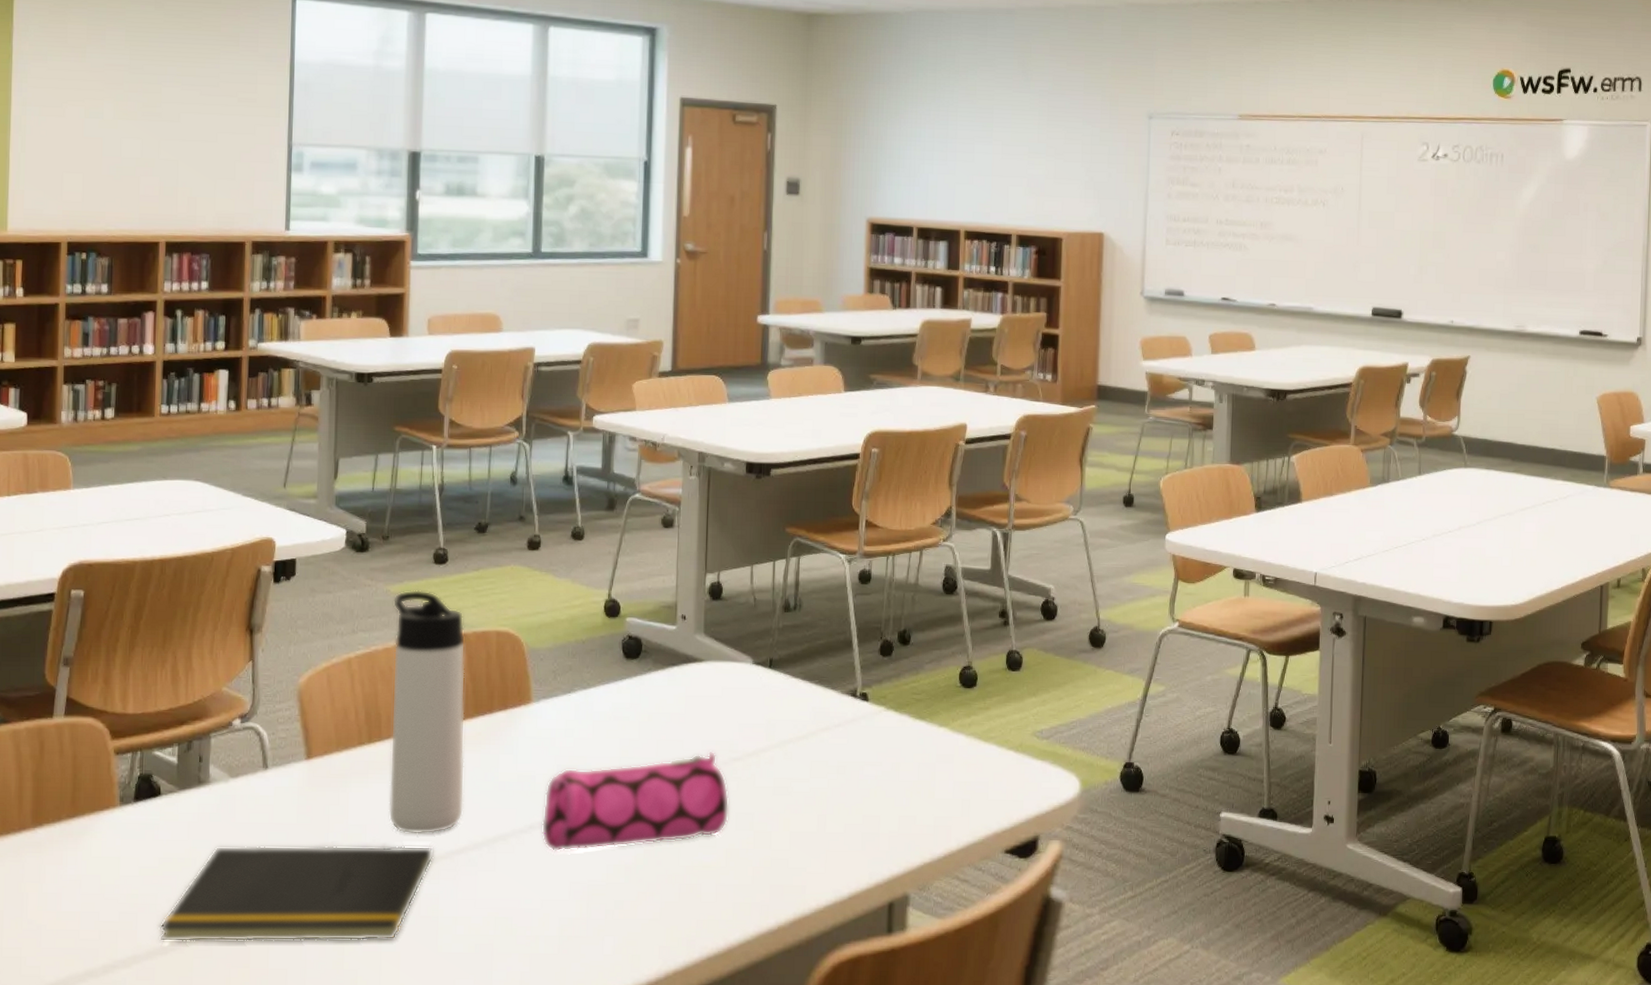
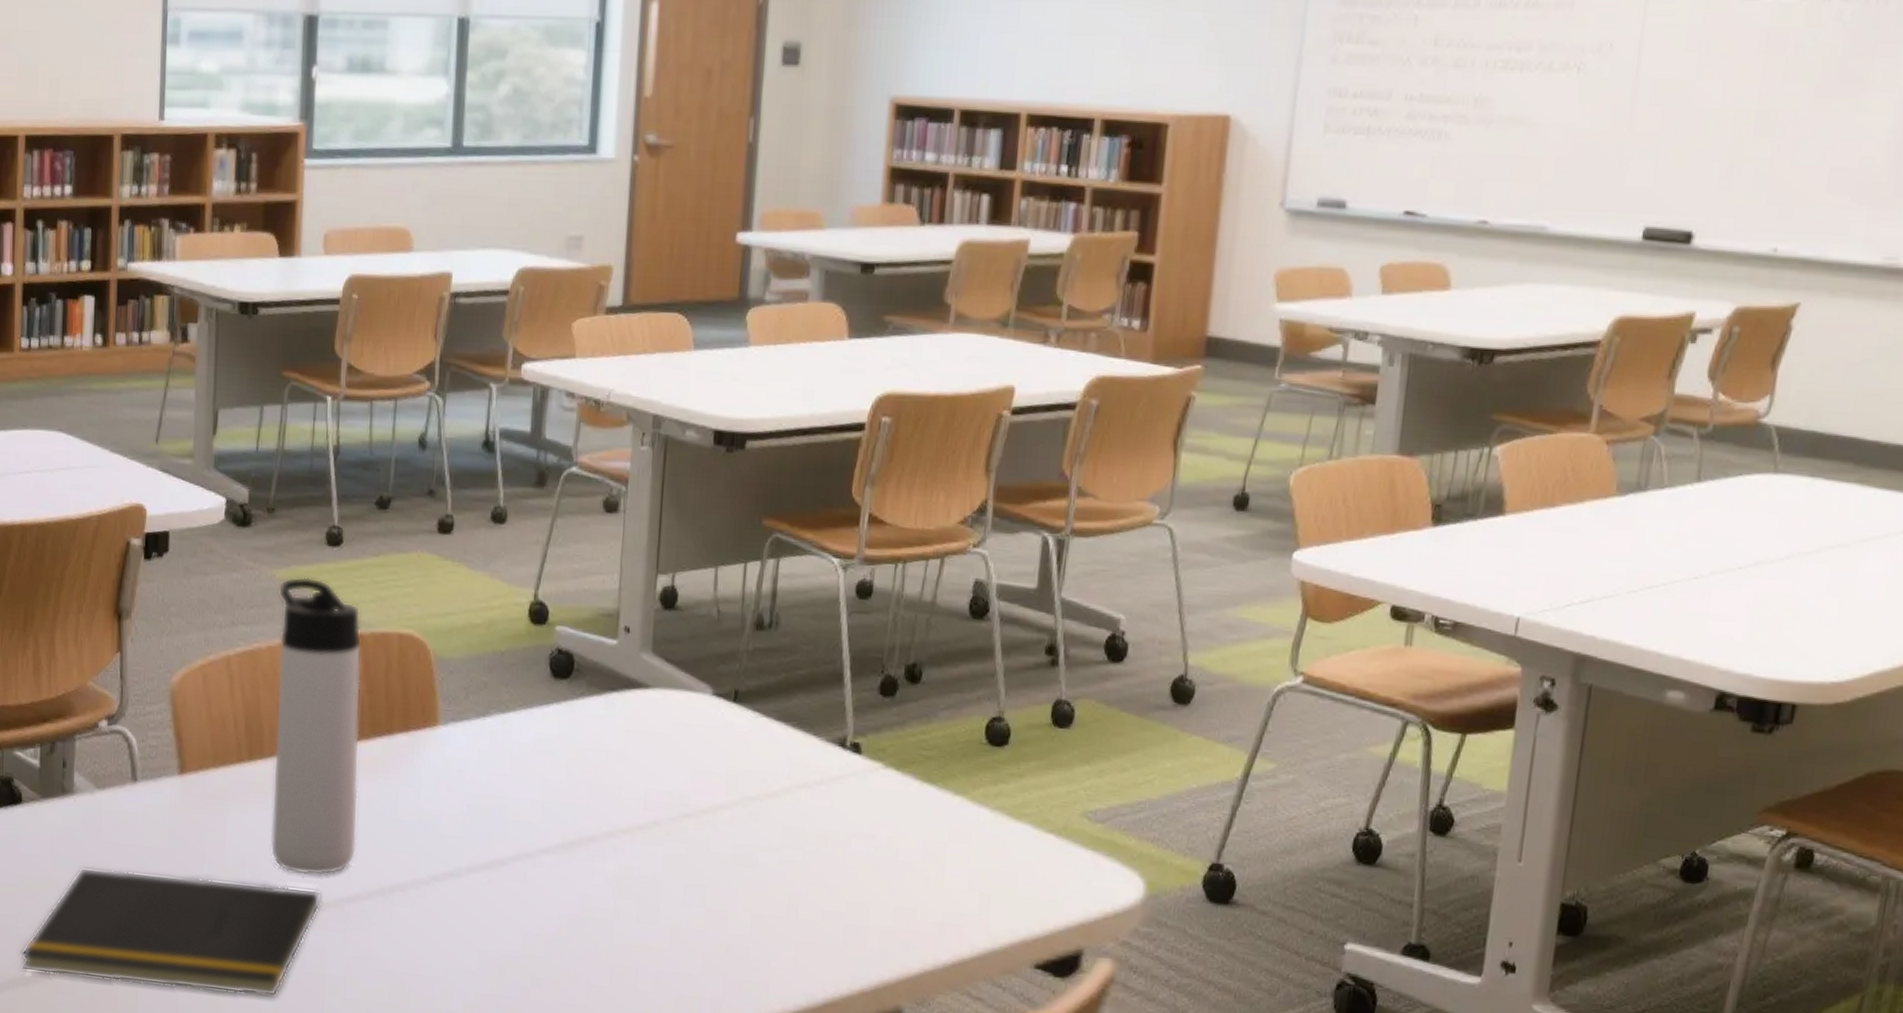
pencil case: present [541,751,730,852] -> none [446,802,677,913]

